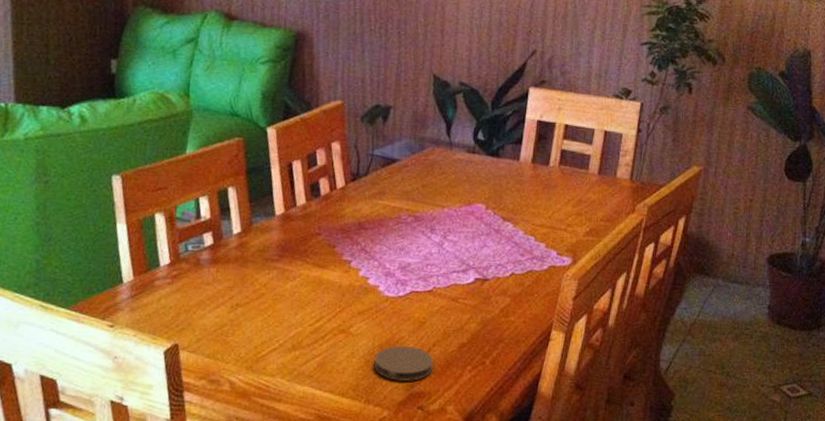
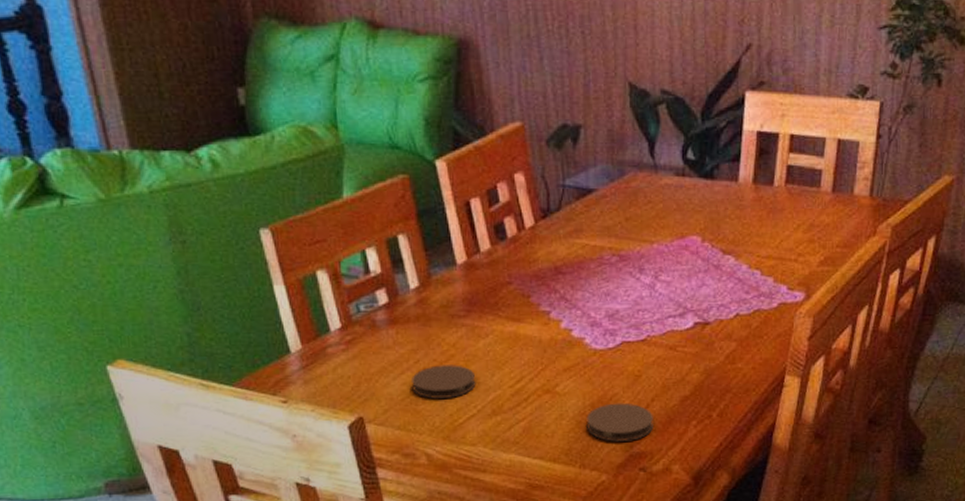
coaster: none [224,302,281,332] -> present [412,365,476,399]

